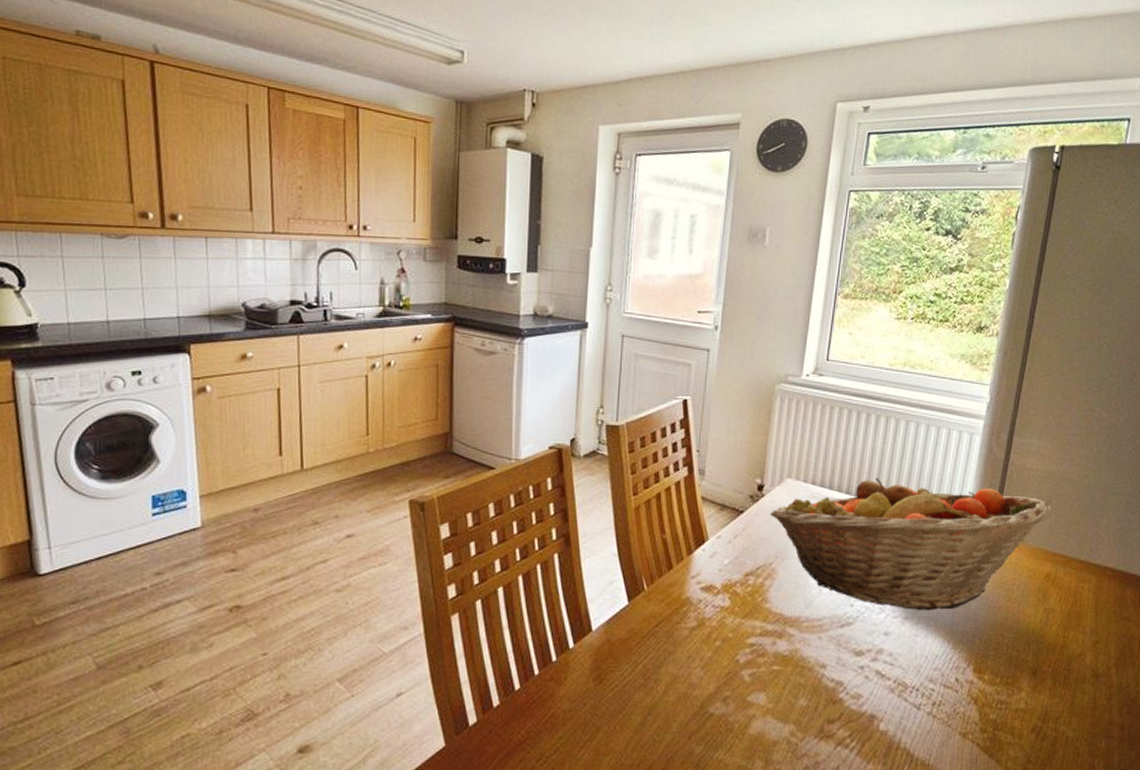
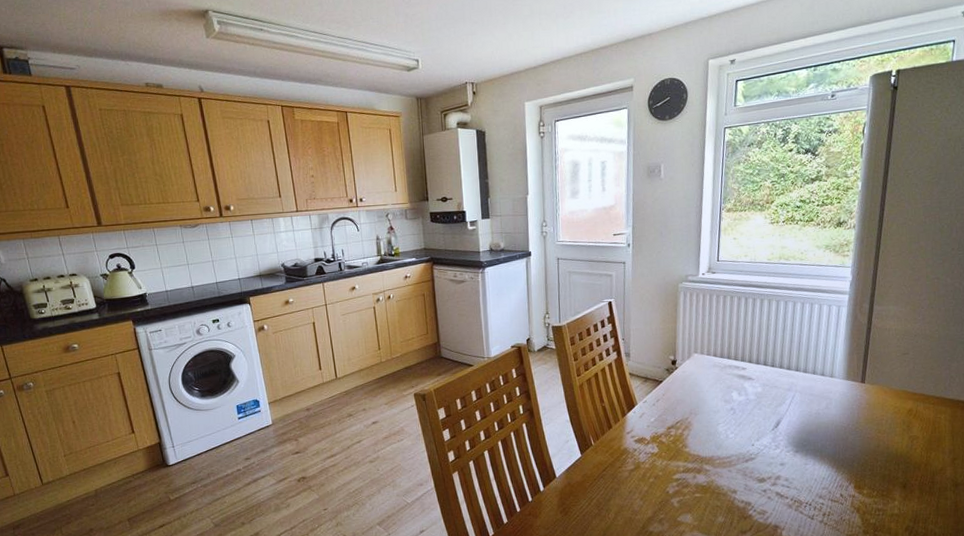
fruit basket: present [771,477,1051,610] -> none [683,347,909,445]

